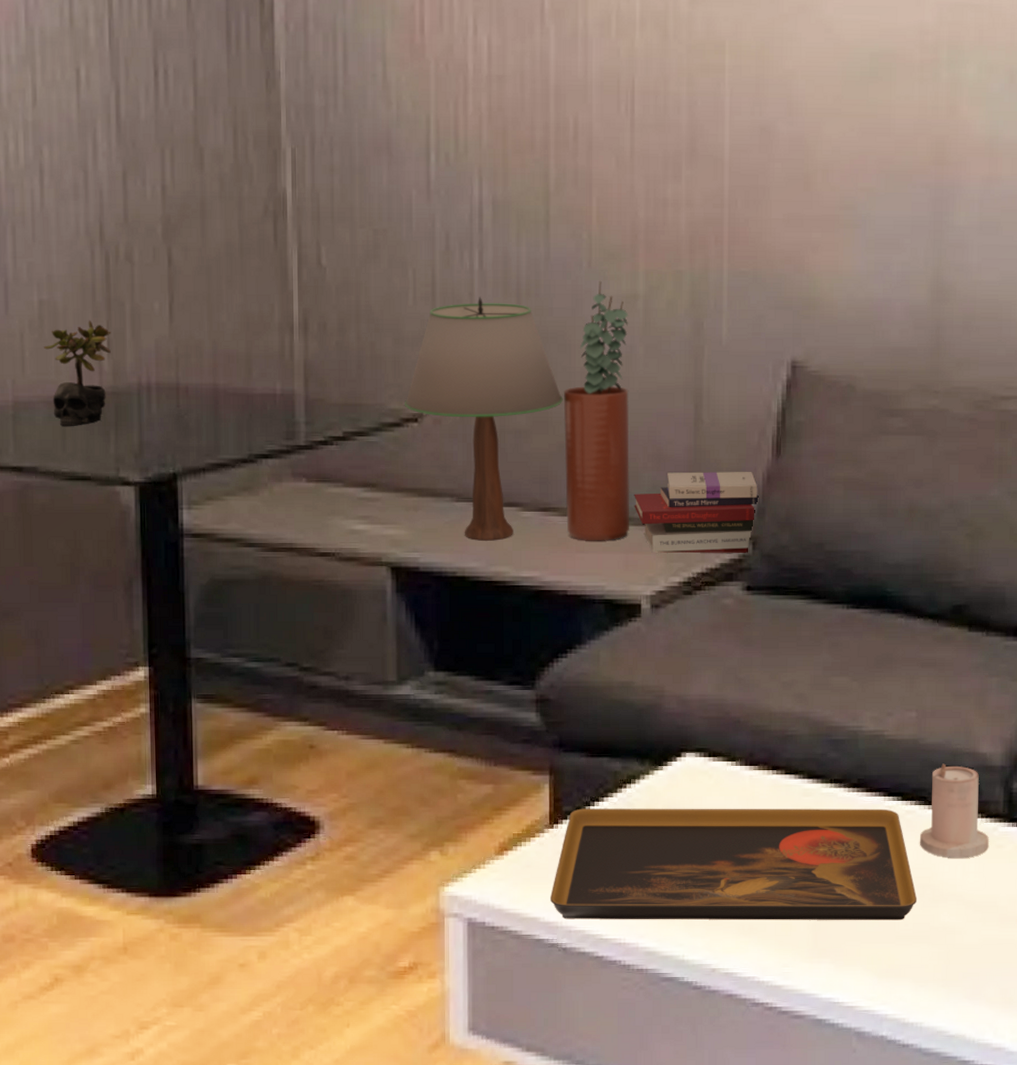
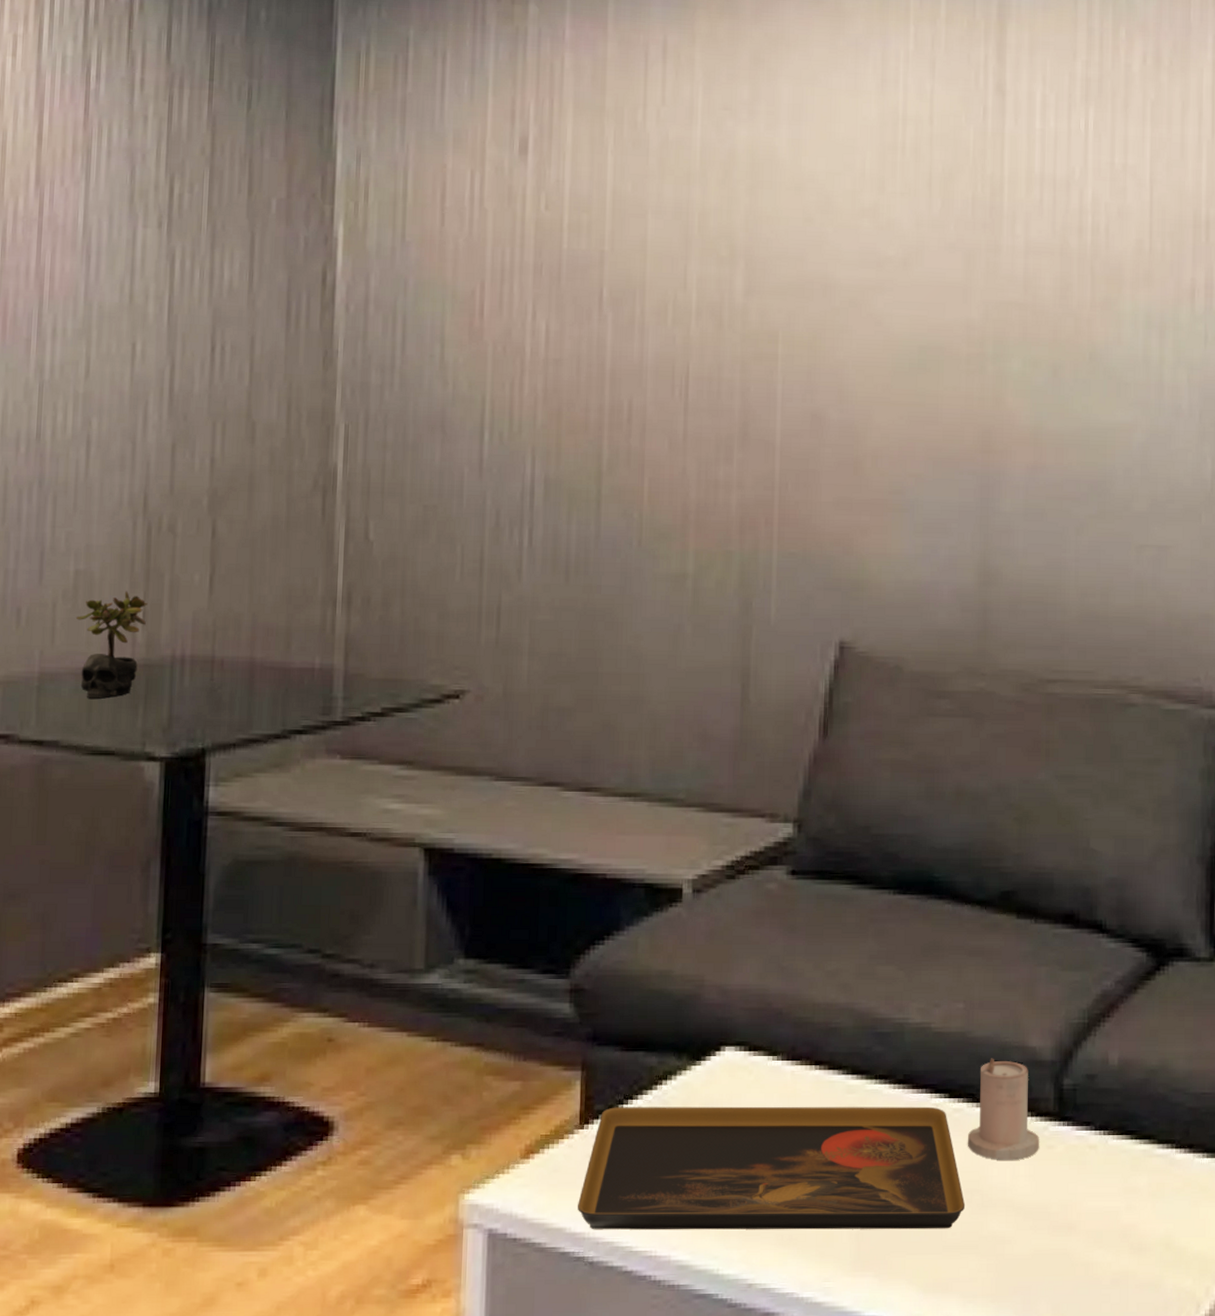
table lamp: present [404,296,563,541] -> none [446,573,609,821]
vase: present [563,280,630,541] -> none [607,559,677,823]
books: present [634,472,759,553] -> none [677,752,805,836]

